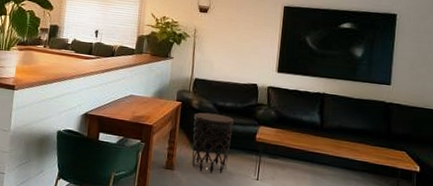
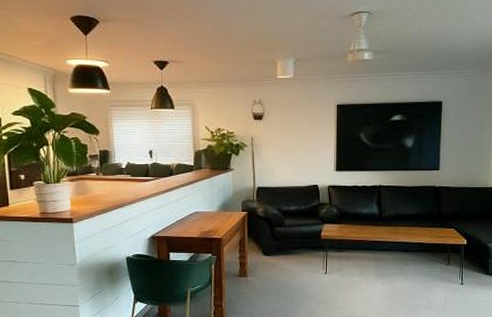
side table: present [192,112,234,174] -> none [261,218,299,275]

